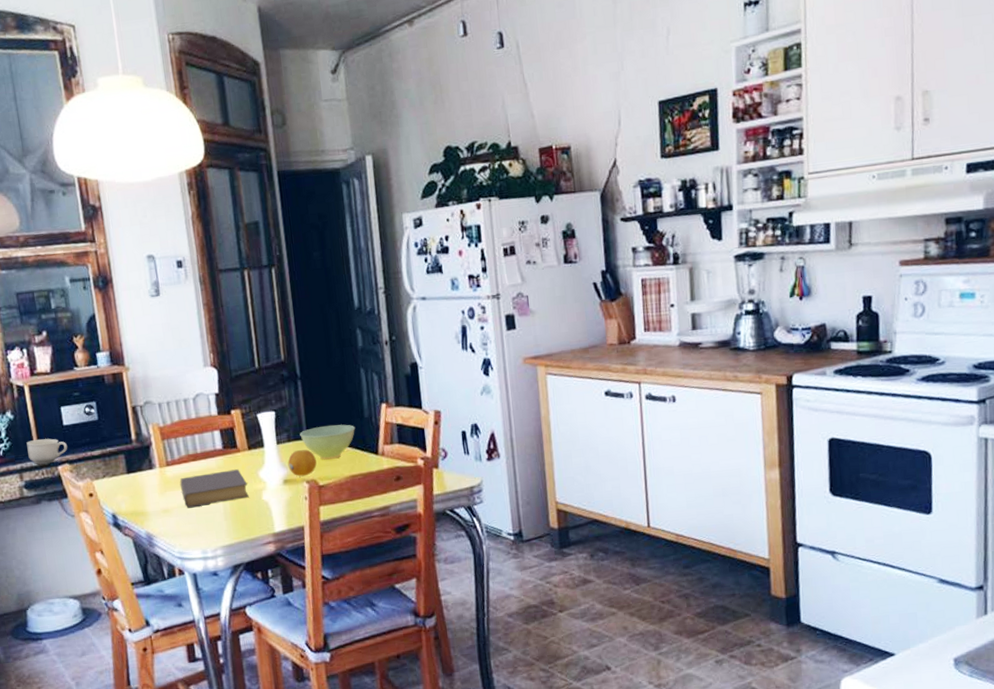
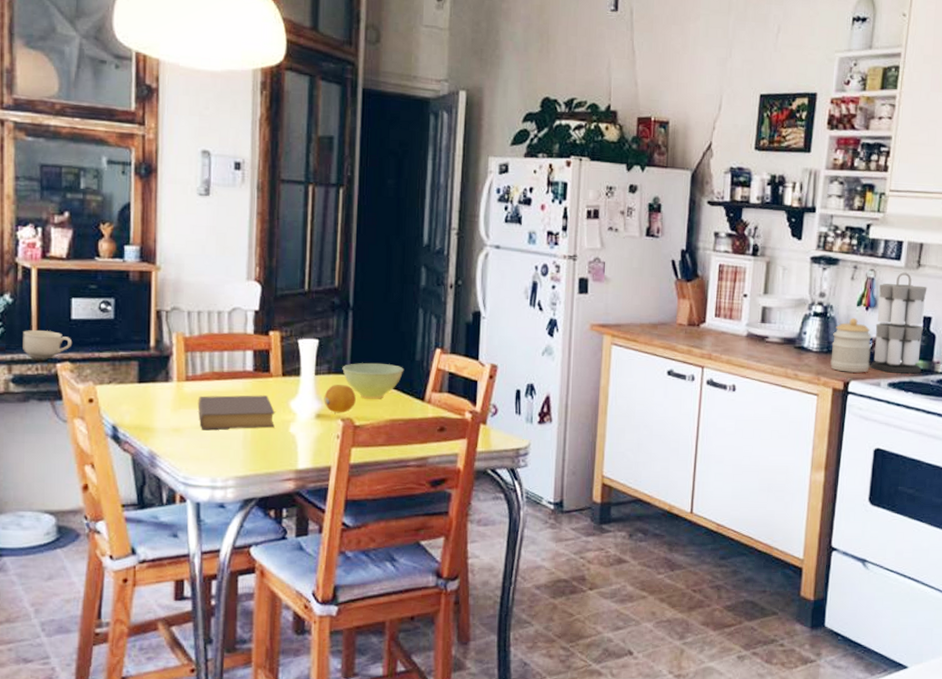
jar: none [768,309,812,366] -> present [830,317,873,373]
spice rack: none [810,254,868,360] -> present [871,272,928,374]

